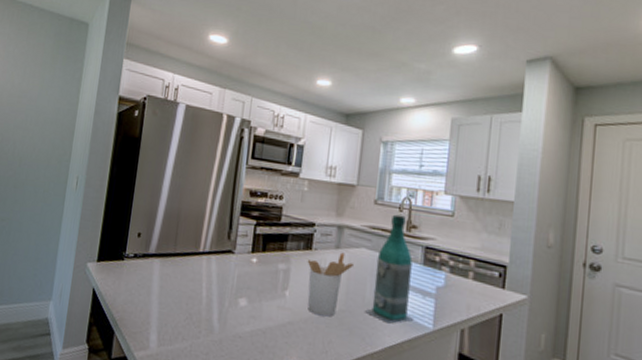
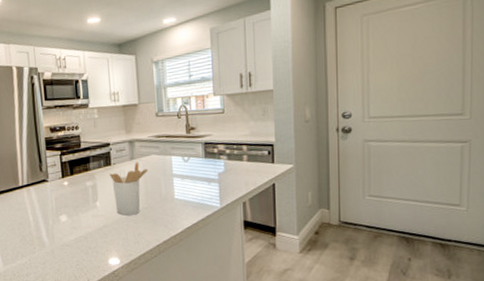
bottle: present [365,214,413,324] -> none [164,121,203,210]

